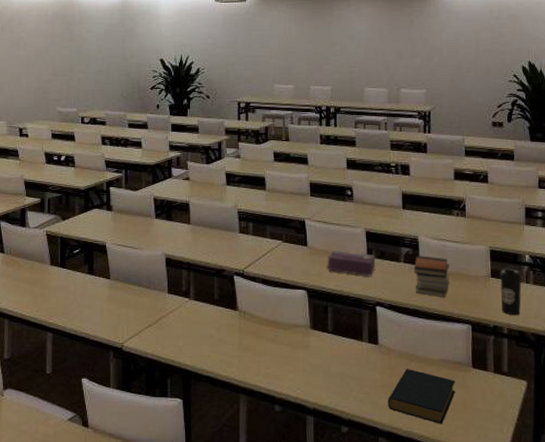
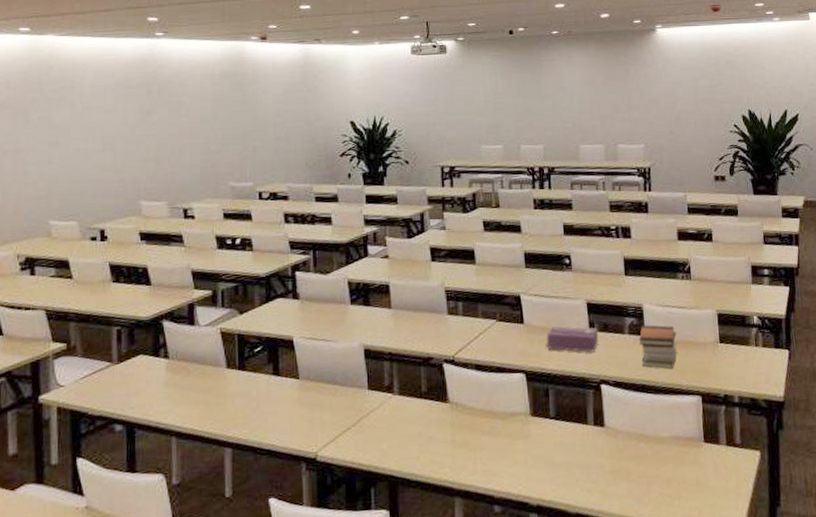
hardback book: present [388,369,456,424] -> none [617,450,688,508]
water bottle: present [500,266,522,316] -> none [728,329,752,383]

